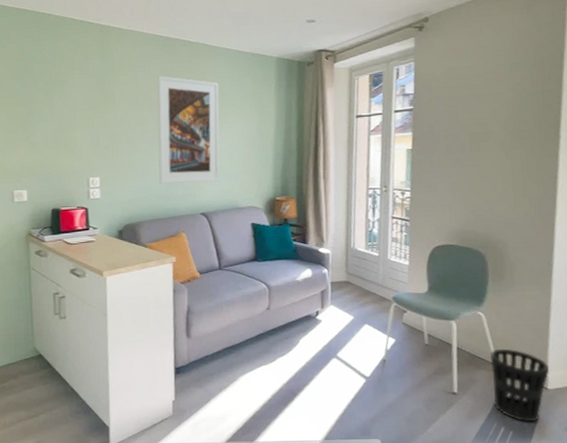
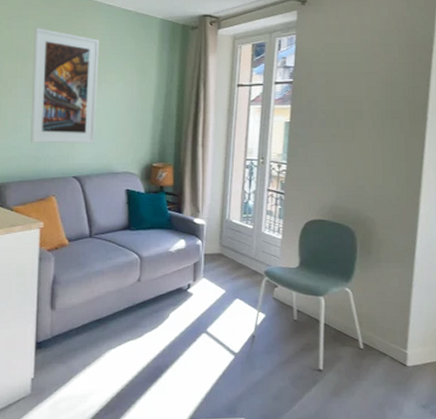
wastebasket: present [490,348,549,423] -> none [355,325,409,400]

